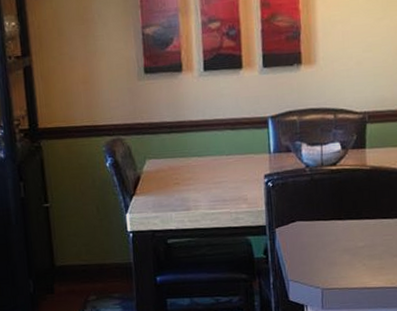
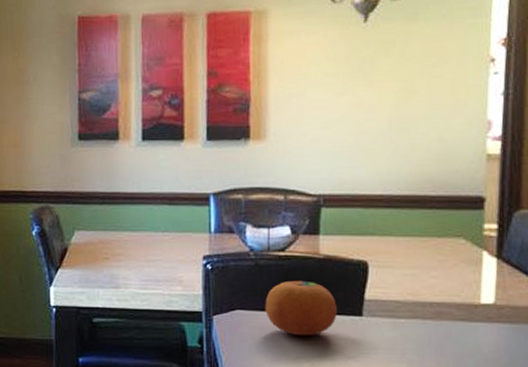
fruit: none [321,190,383,240] -> present [265,280,337,336]

